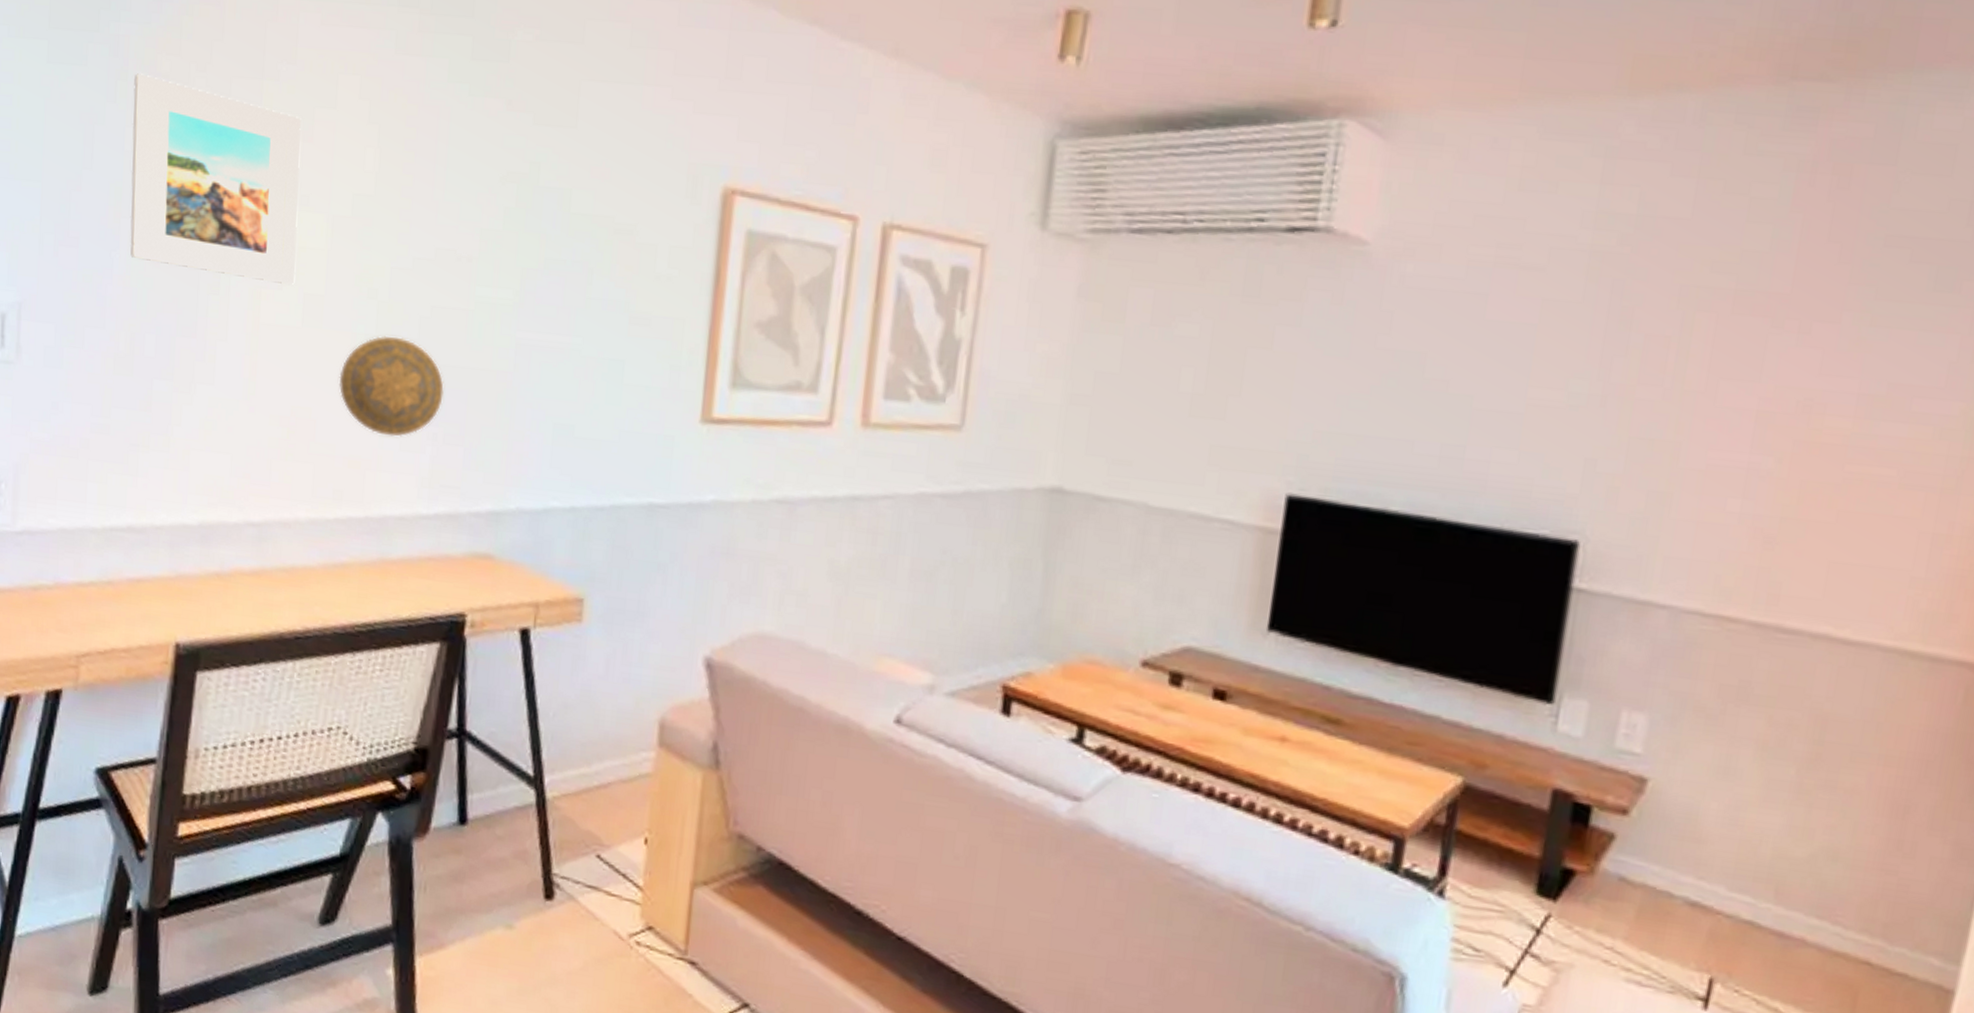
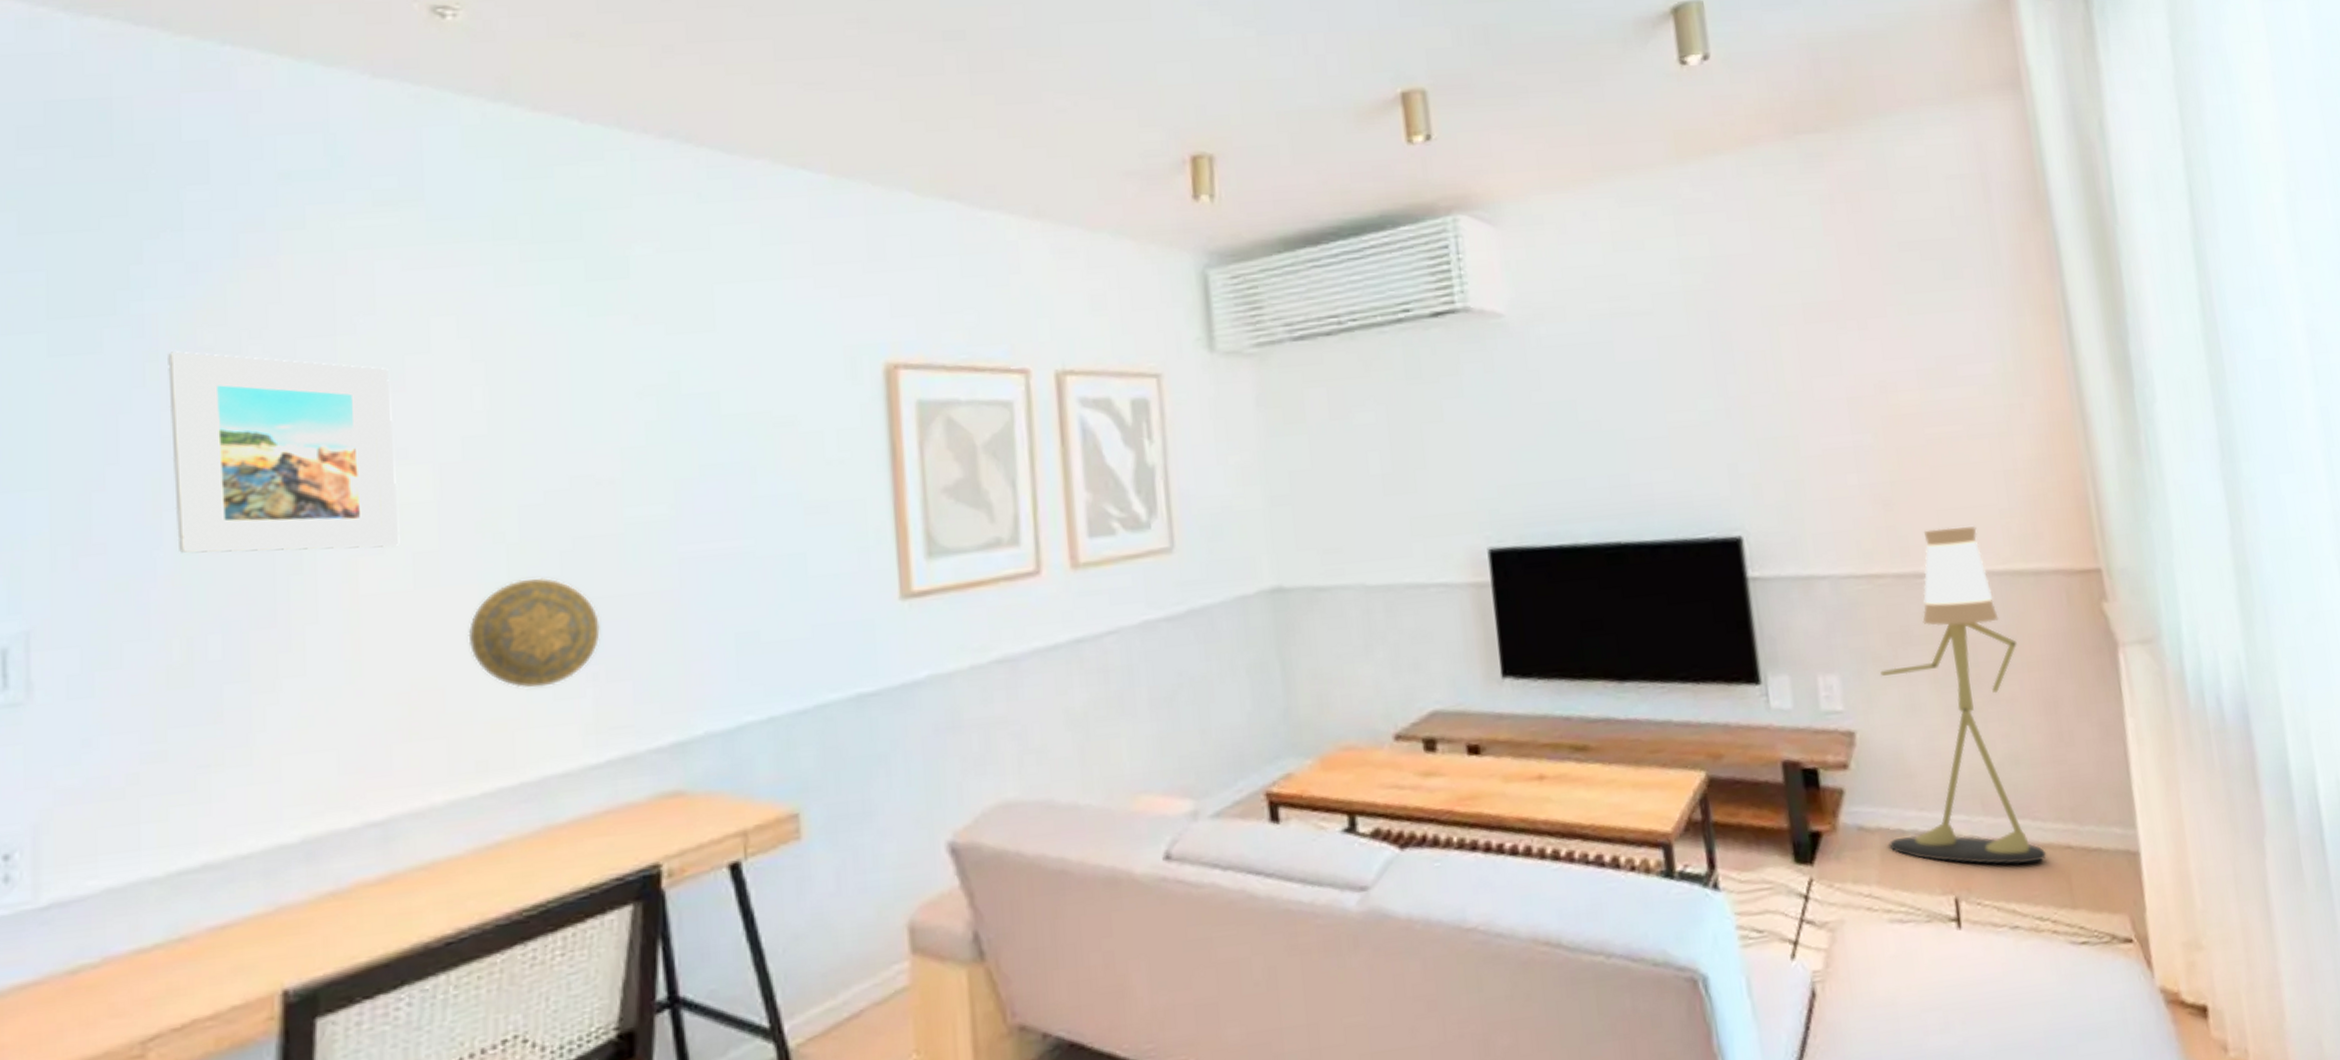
floor lamp: none [1650,581,1881,969] -> present [1880,526,2047,865]

